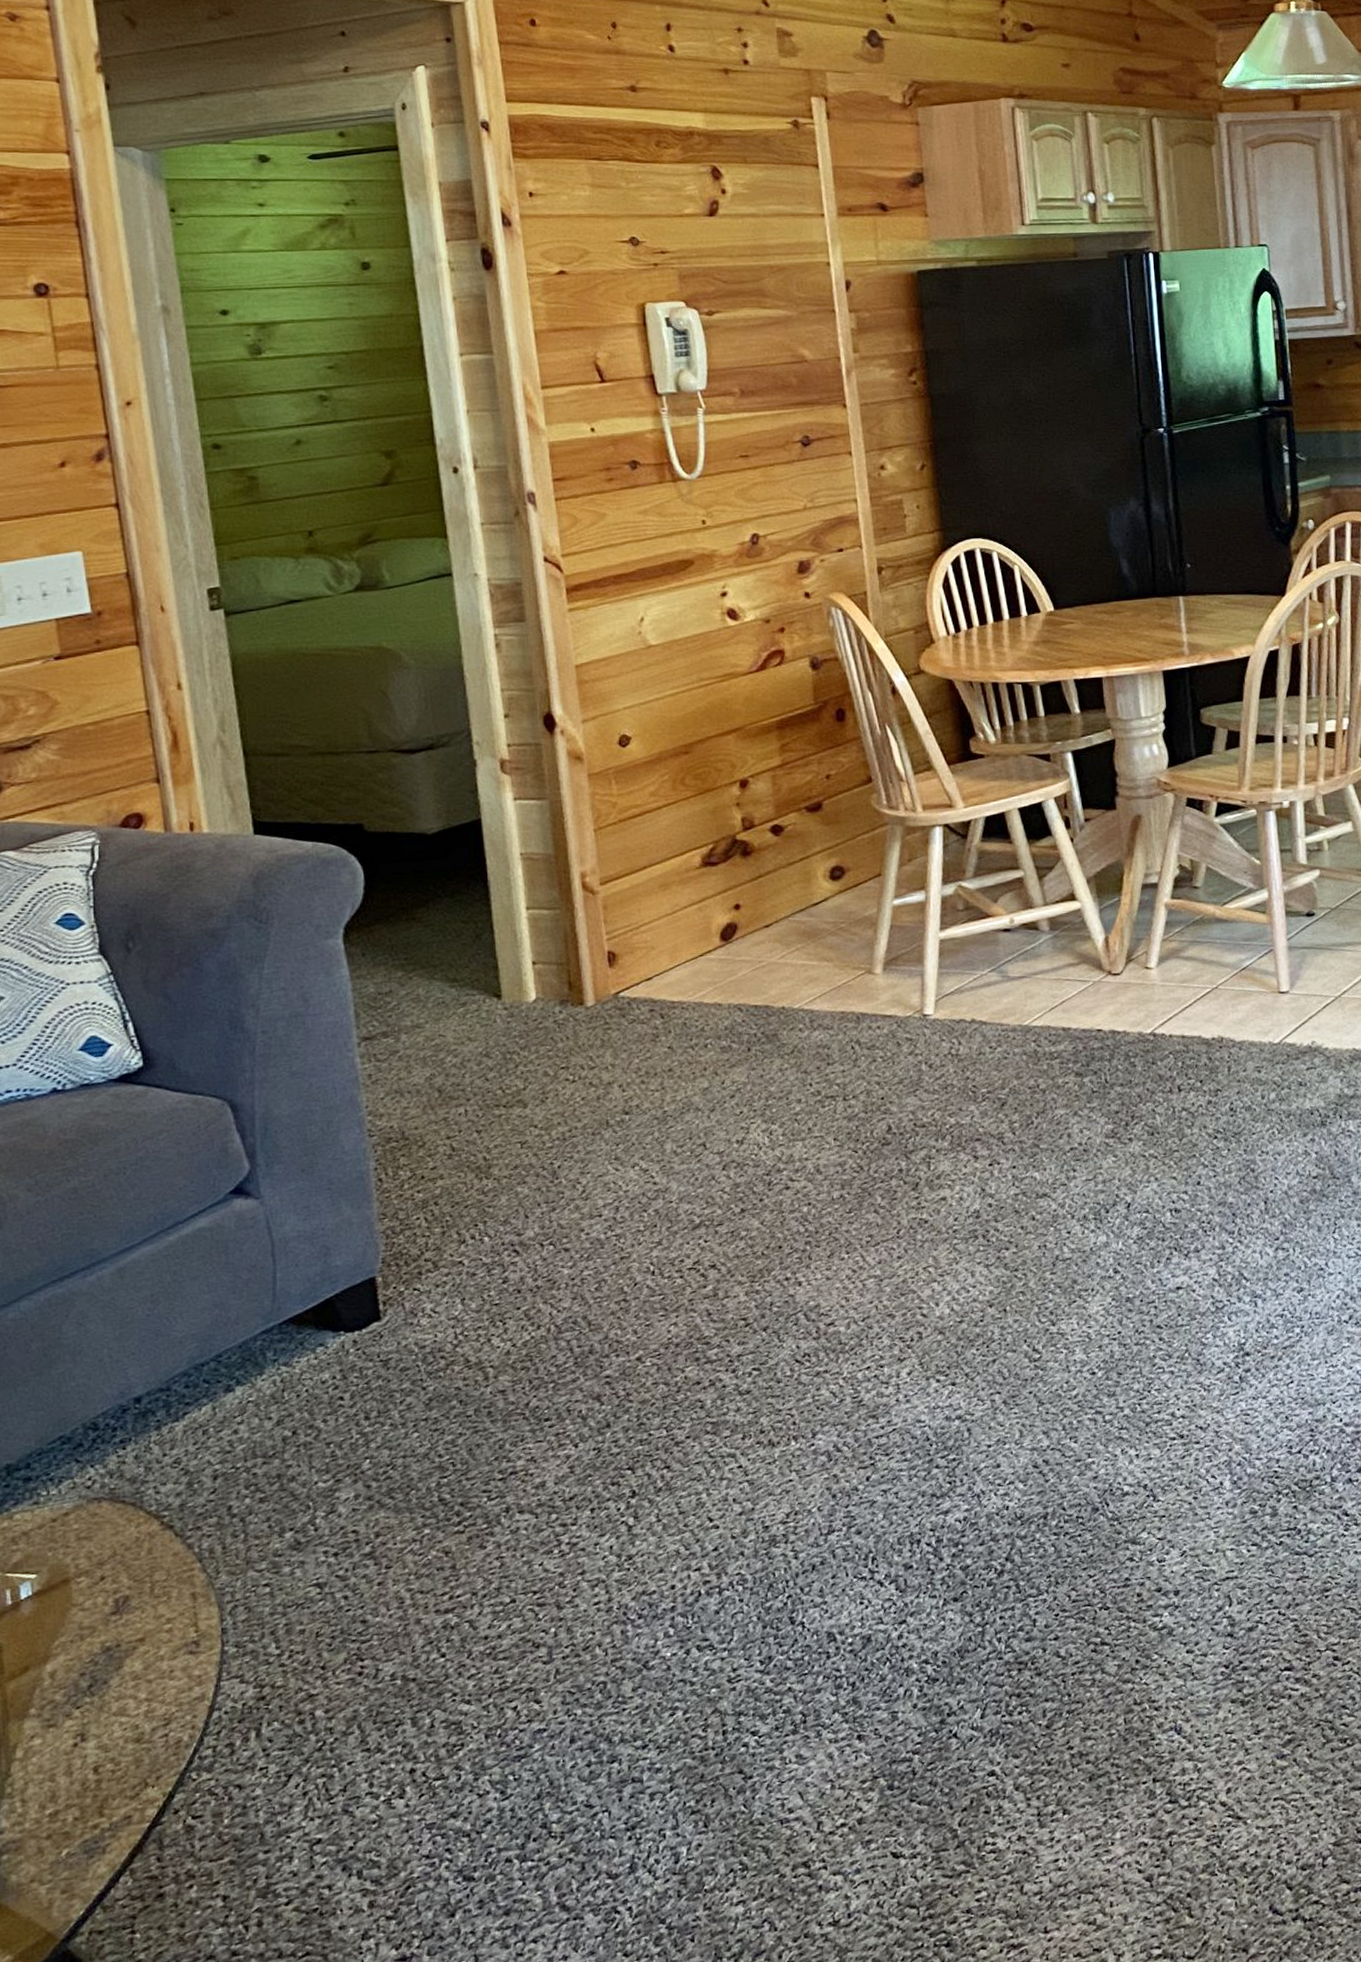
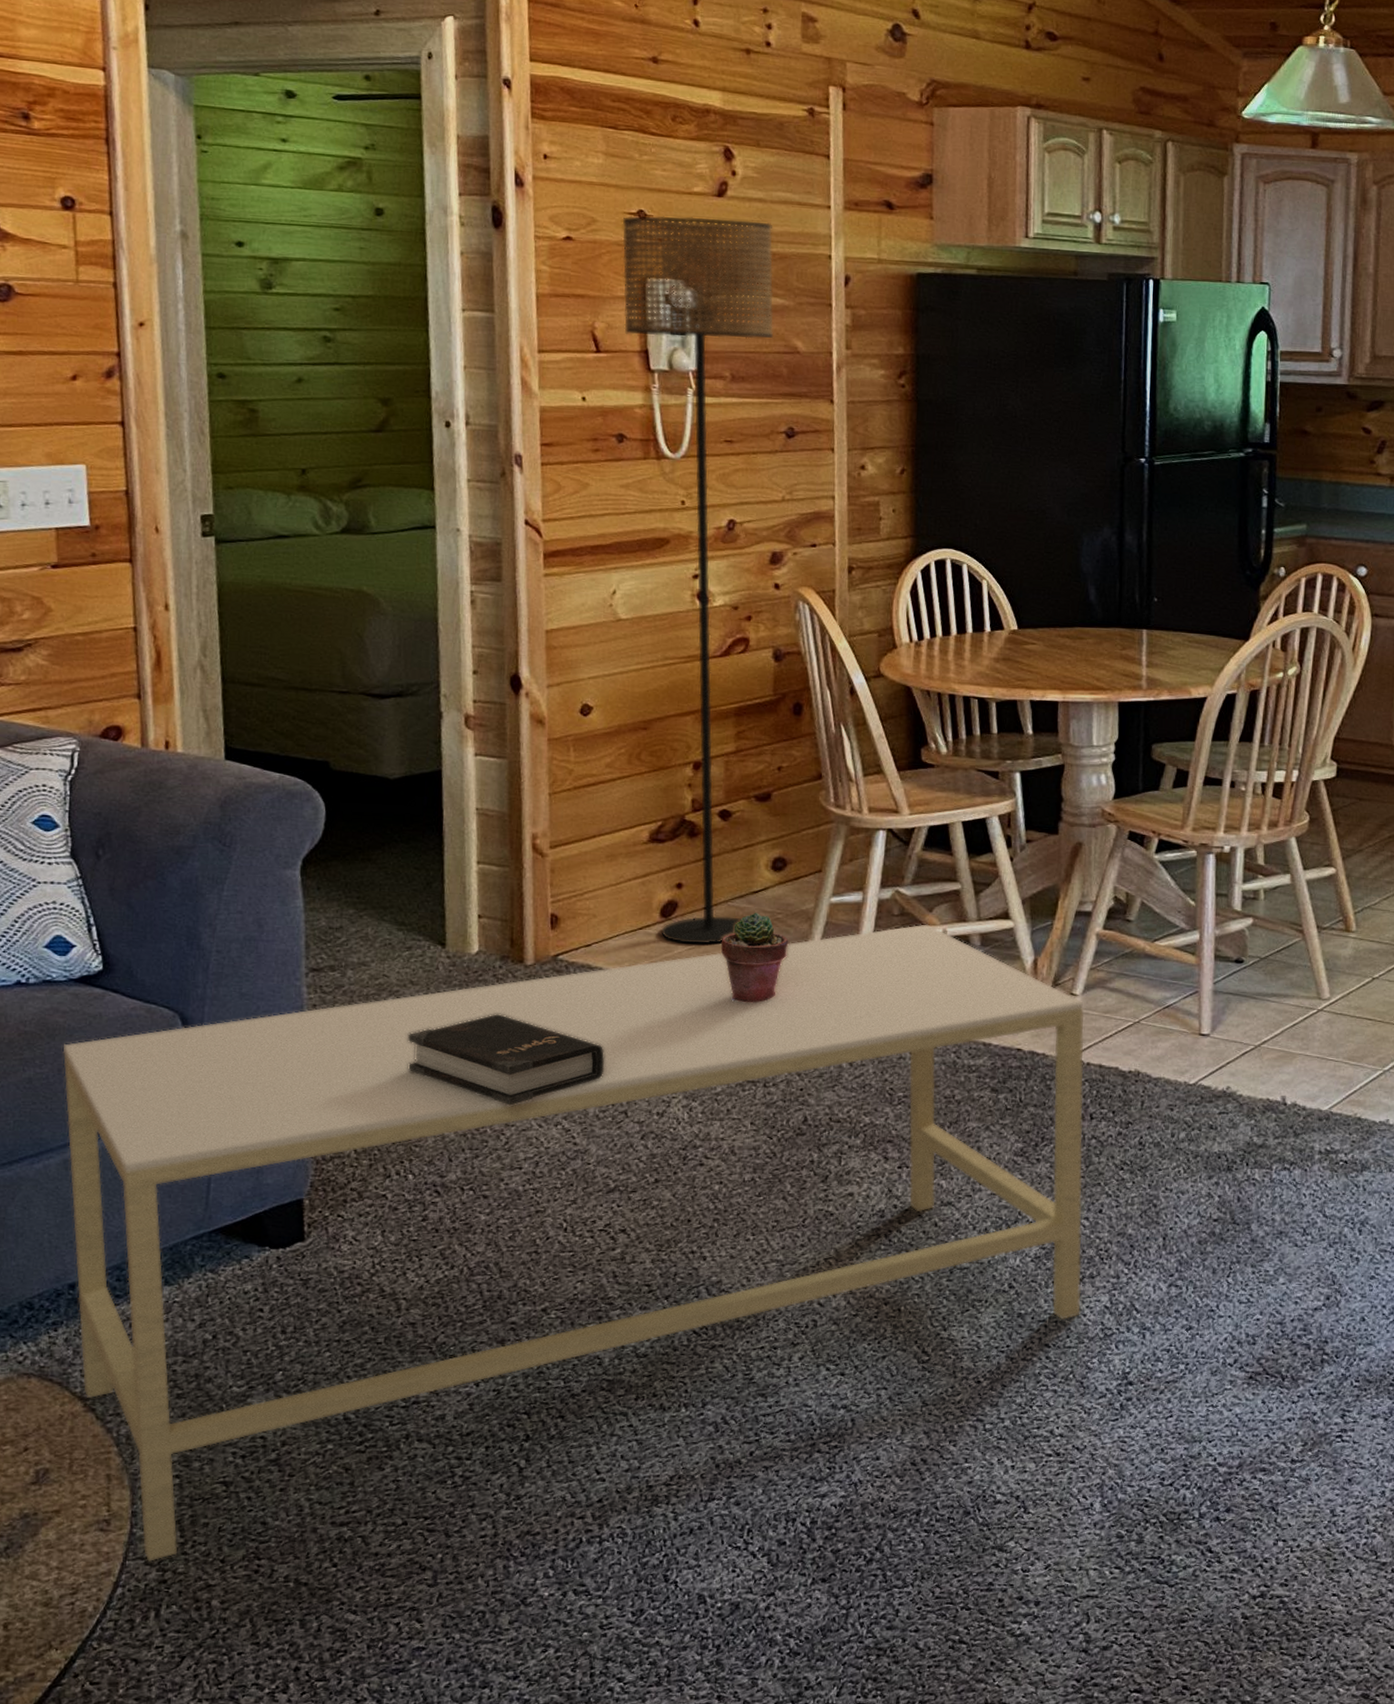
coffee table: none [107,915,1189,1679] -> present [62,924,1085,1562]
hardback book: none [470,1060,678,1153] -> present [407,1014,605,1106]
floor lamp: none [615,236,804,965] -> present [622,215,774,945]
potted succulent: none [785,924,855,1018] -> present [720,912,789,1004]

